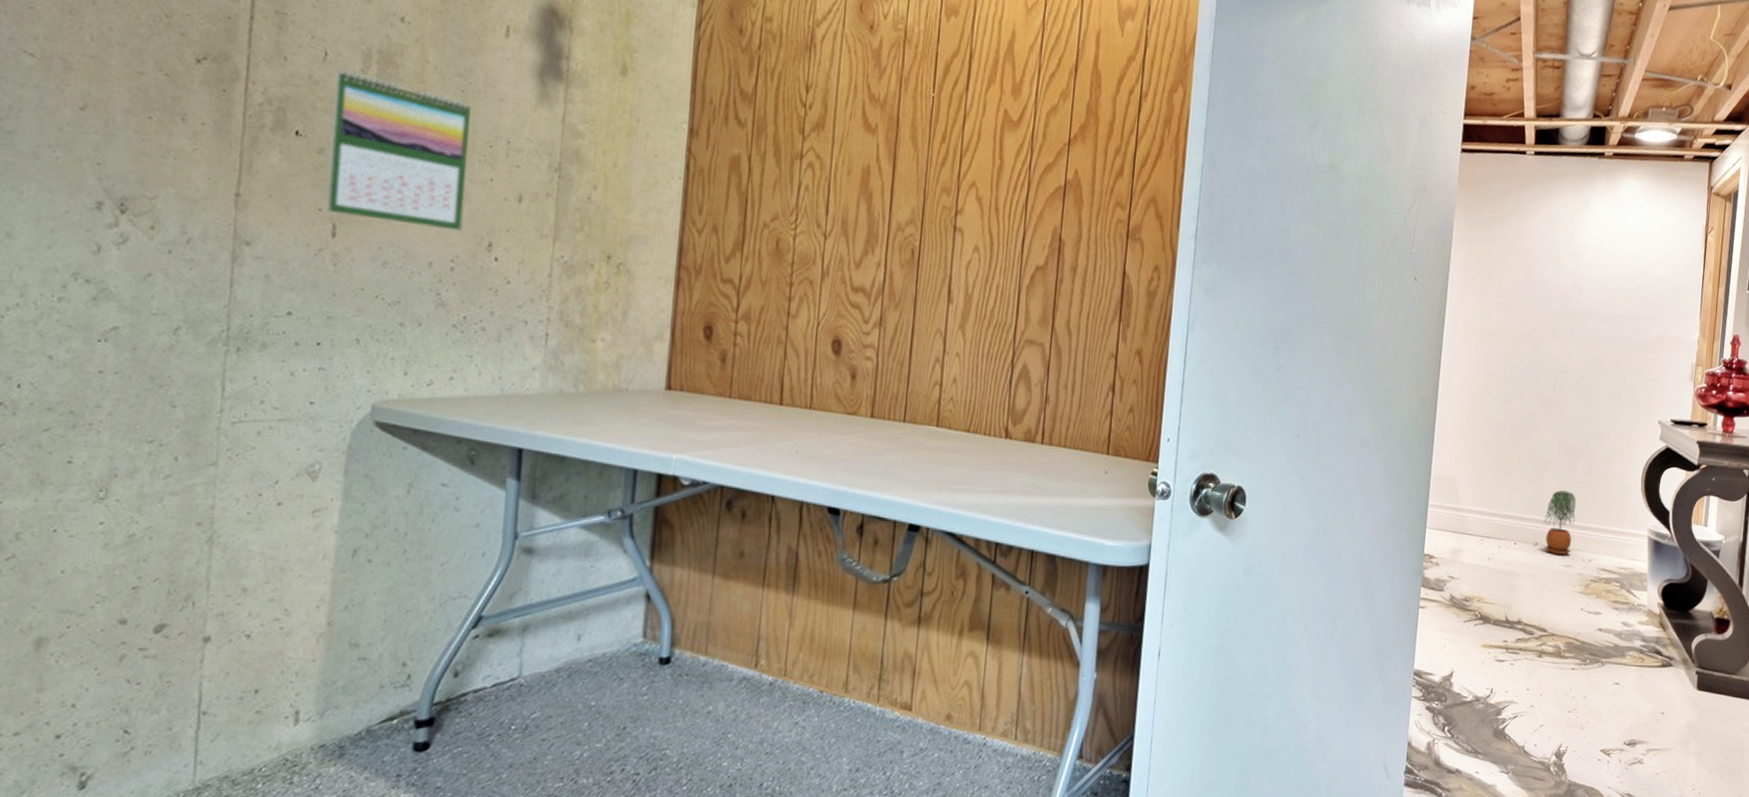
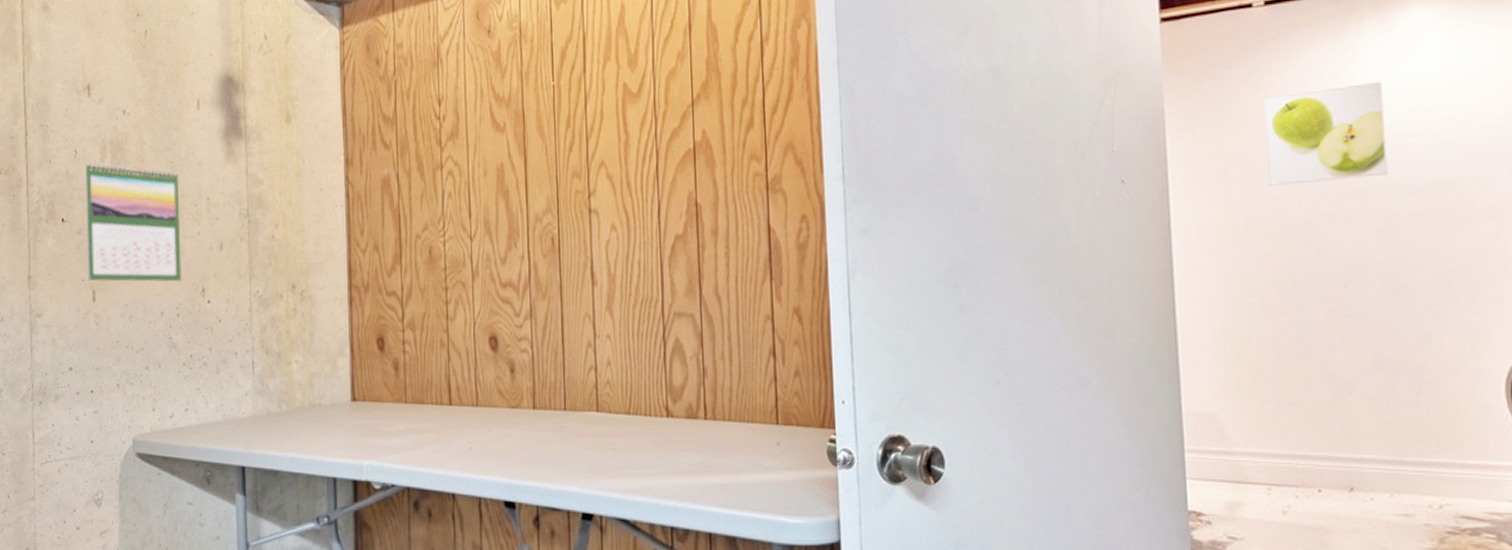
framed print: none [1517,229,1601,305] -> present [1263,81,1388,186]
potted plant: present [1544,490,1576,555] -> none [1358,417,1408,501]

